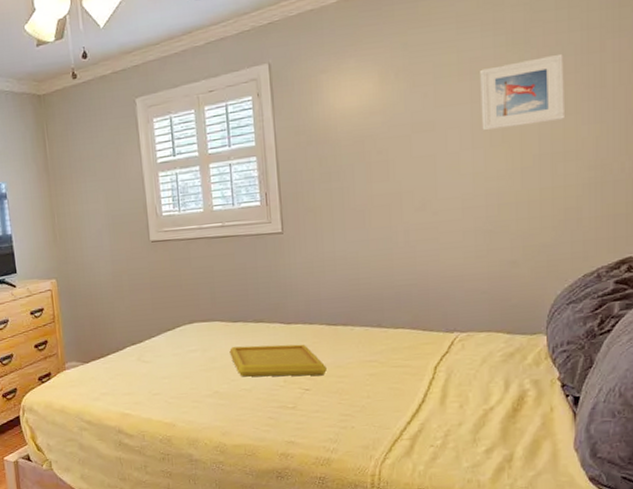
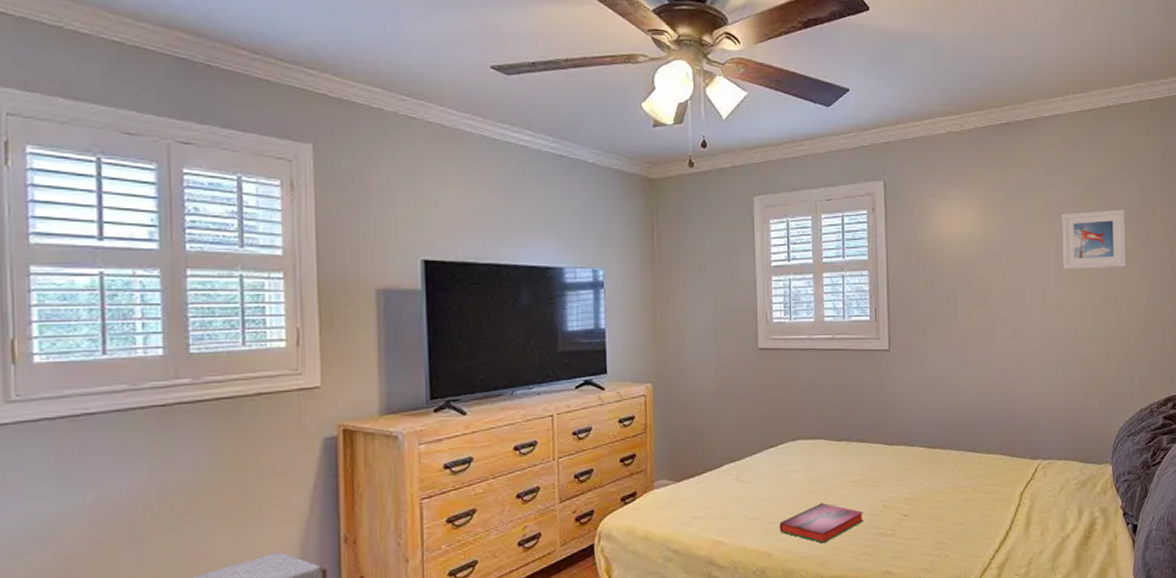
hardback book: none [181,379,264,415] -> present [779,502,863,543]
serving tray: present [229,344,327,377] -> none [832,466,925,501]

